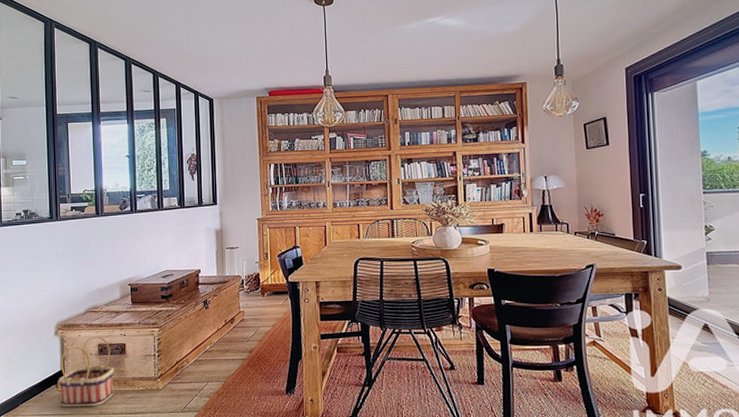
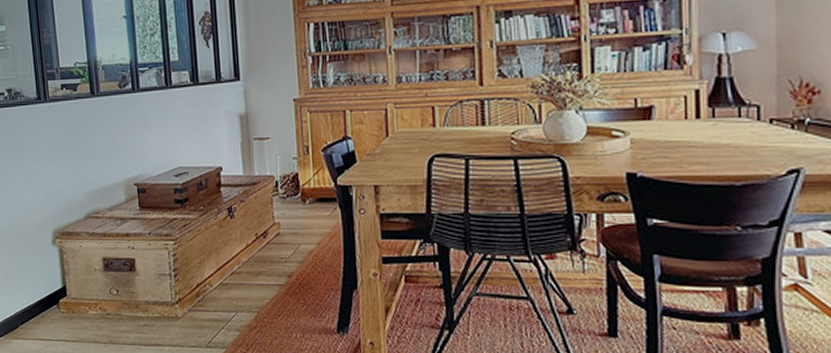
basket: present [58,337,114,407] -> none [59,248,124,334]

